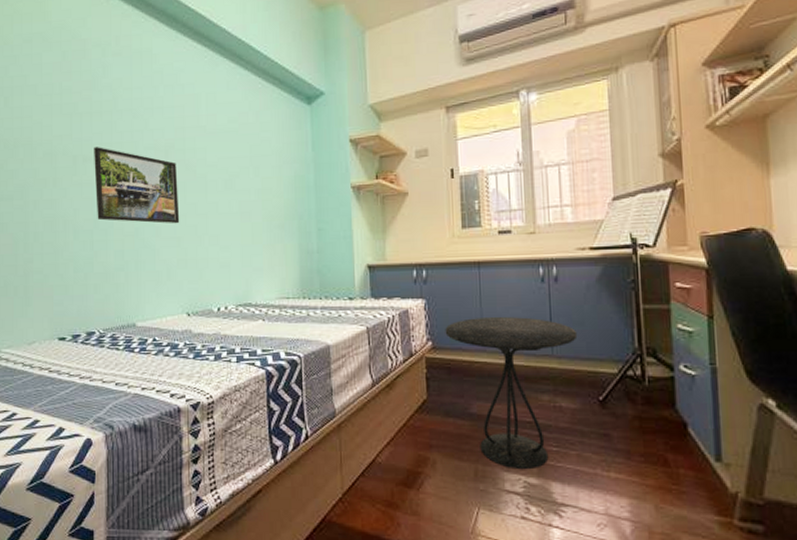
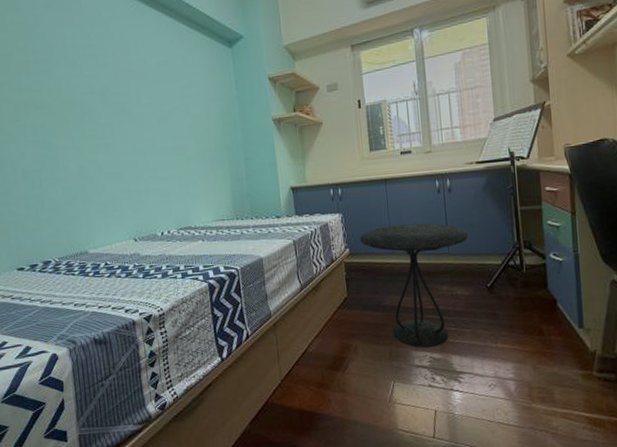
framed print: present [94,147,180,224] -> none [33,93,121,161]

